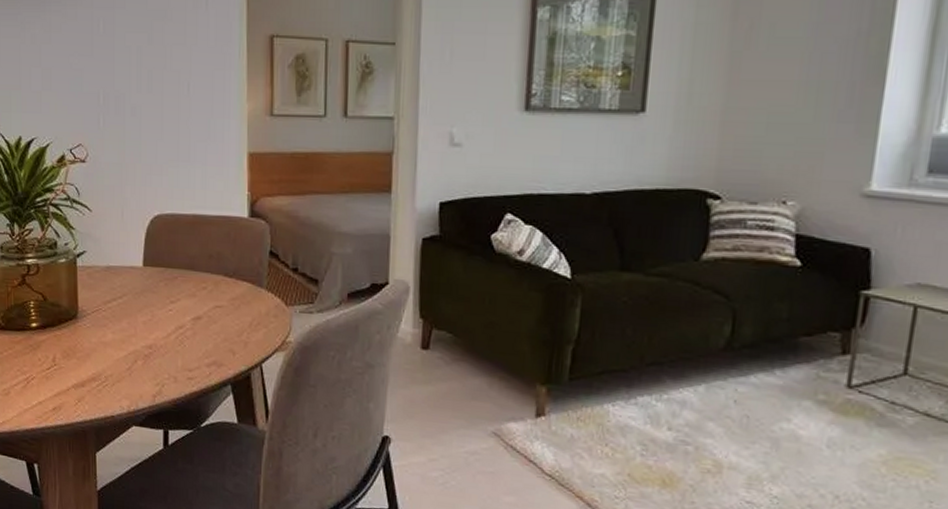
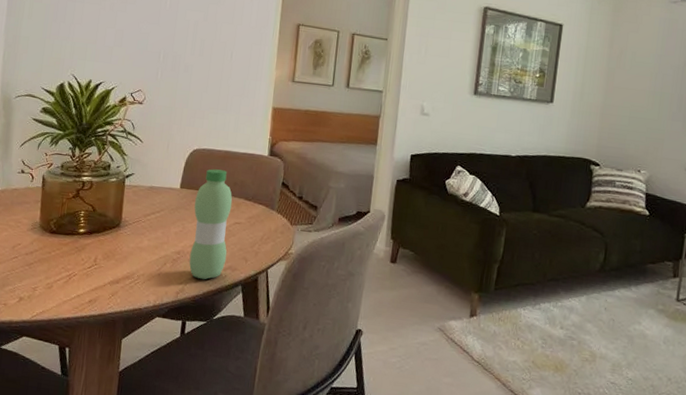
water bottle: none [163,239,209,379] -> present [189,169,233,280]

